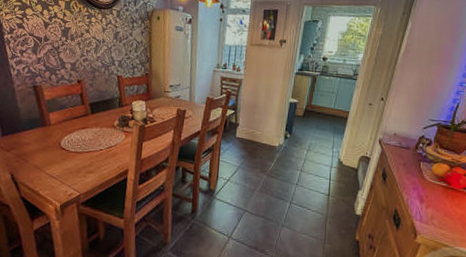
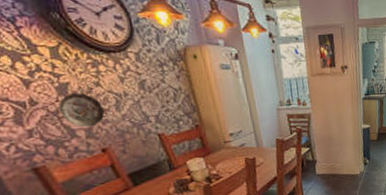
decorative plate: none [59,36,87,63] -> present [58,93,105,128]

